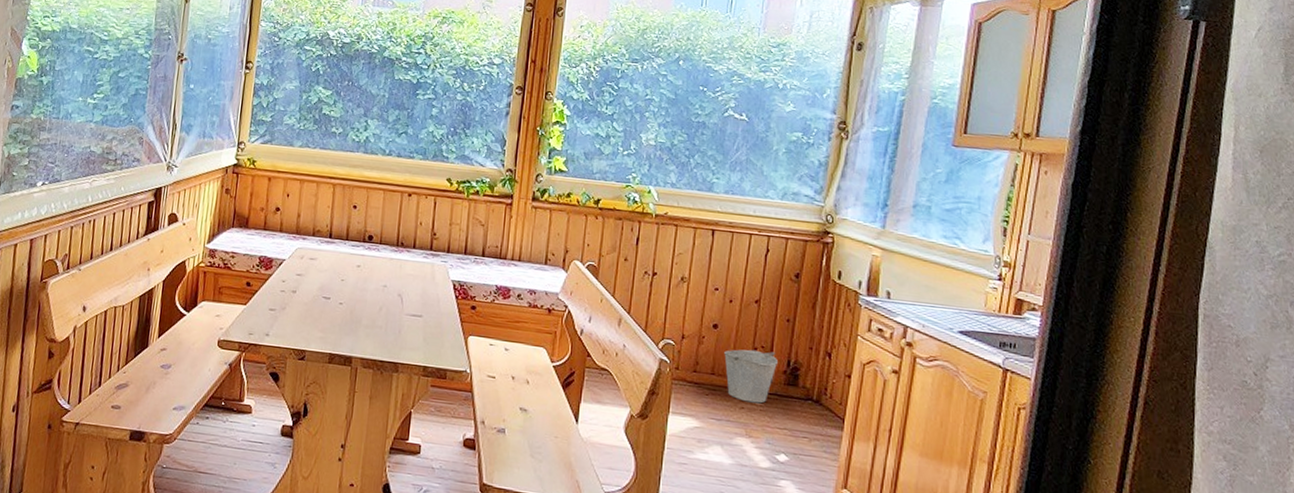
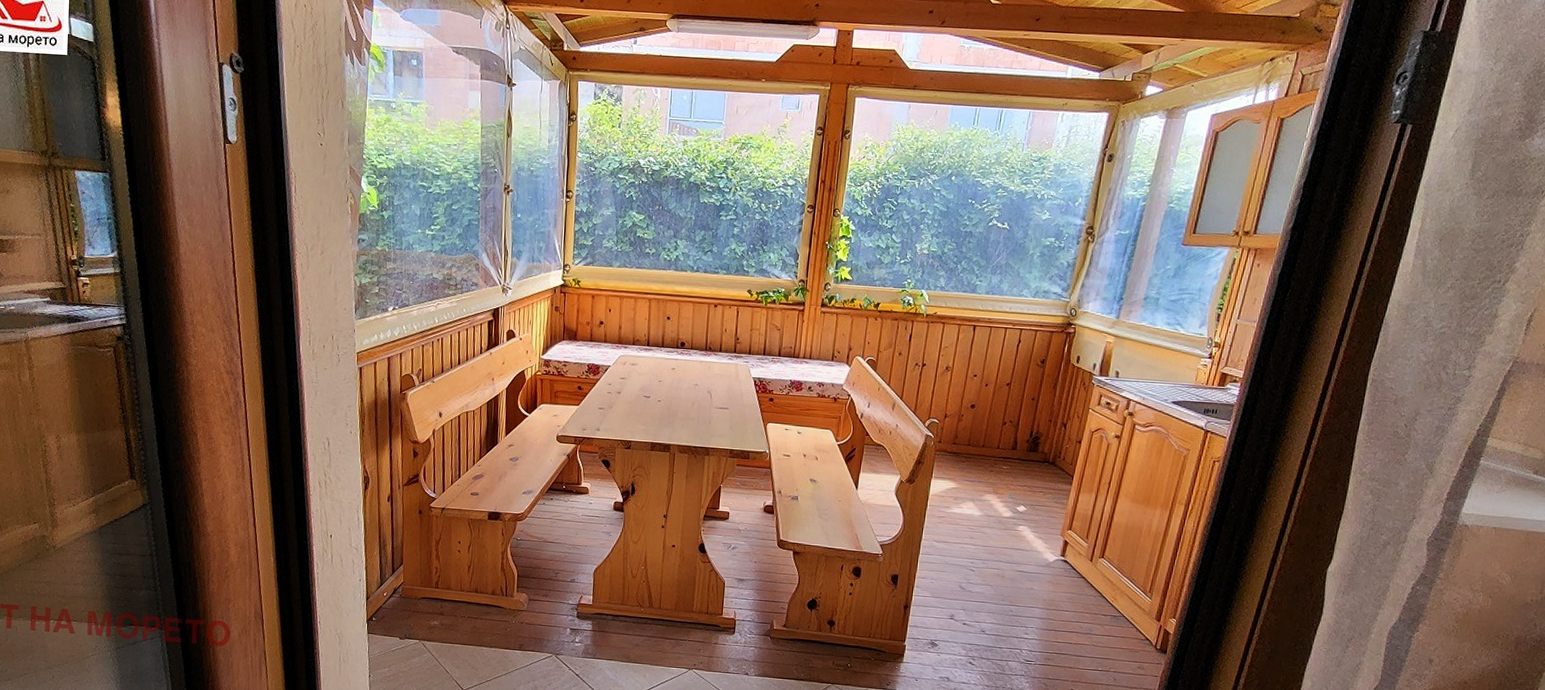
bucket: present [724,349,778,404] -> none [979,424,1022,467]

